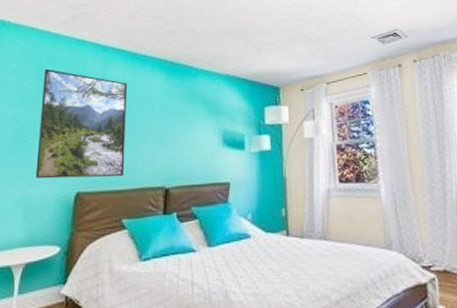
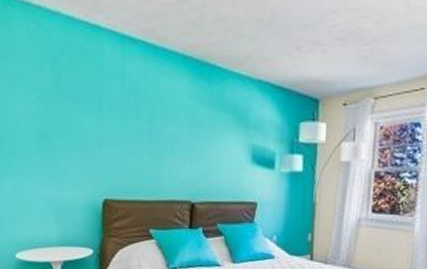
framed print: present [35,68,128,179] -> none [59,59,150,187]

